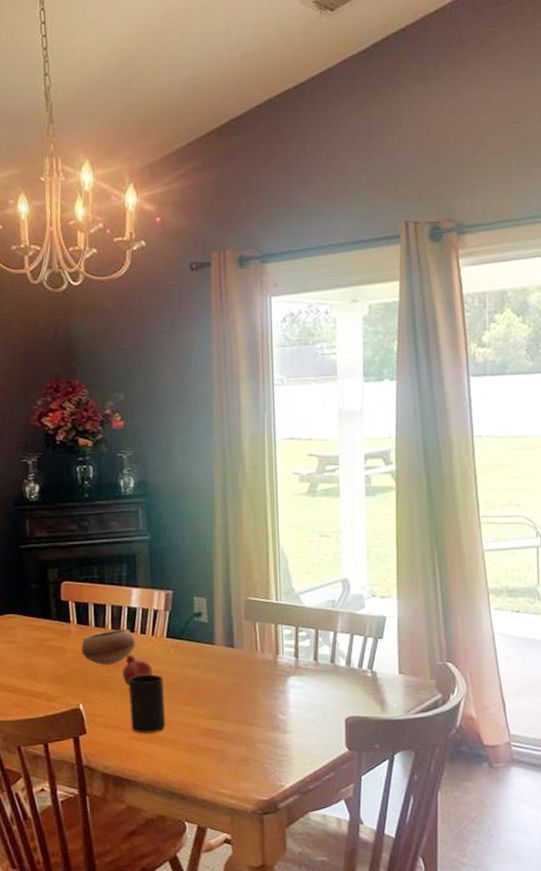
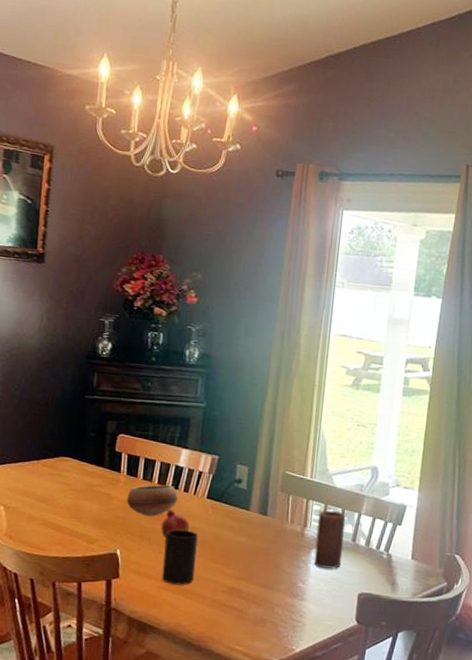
candle: none [289,633,323,696] -> present [313,510,346,569]

